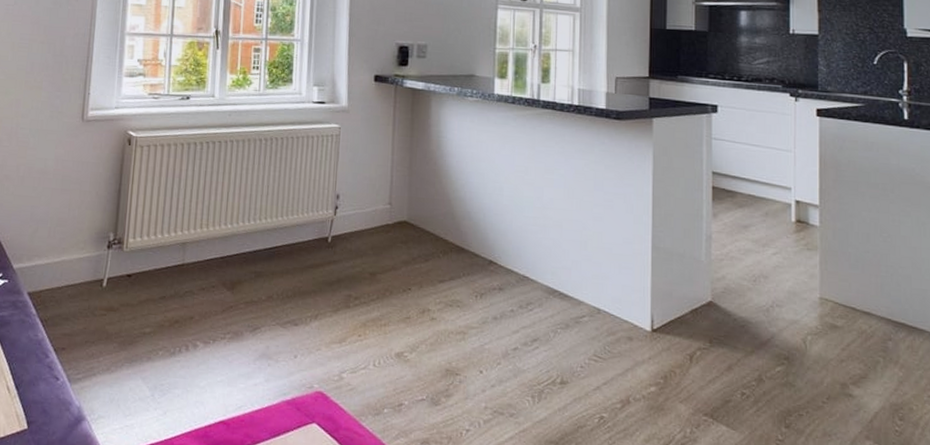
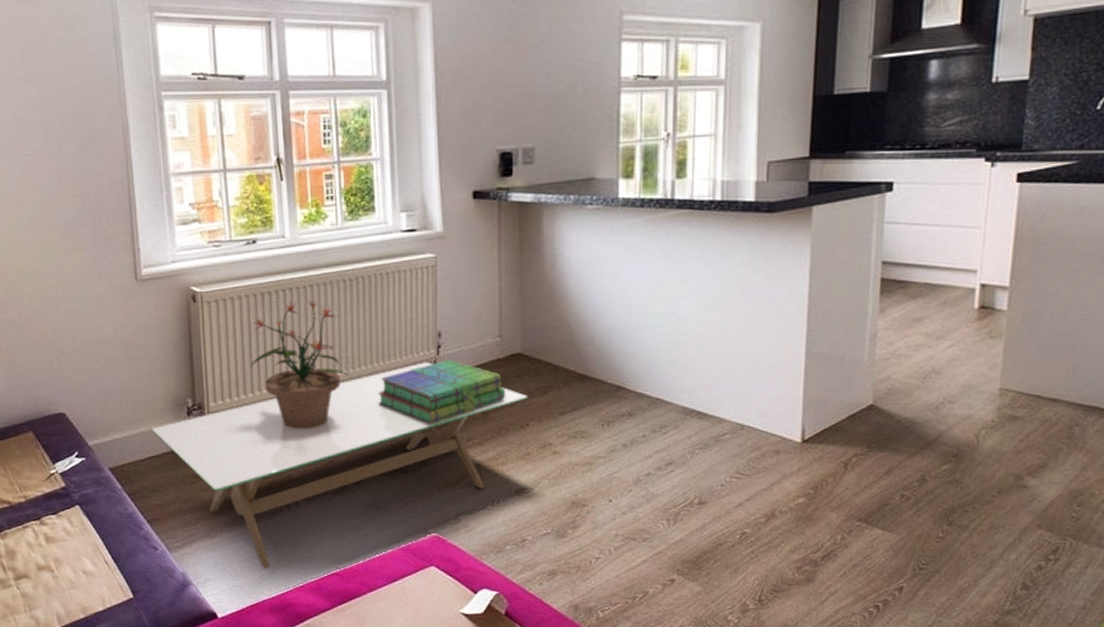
coffee table: none [73,220,412,410] -> present [152,362,529,569]
potted plant: none [170,153,255,273] -> present [250,300,348,429]
stack of books: none [279,220,392,280] -> present [378,359,506,424]

